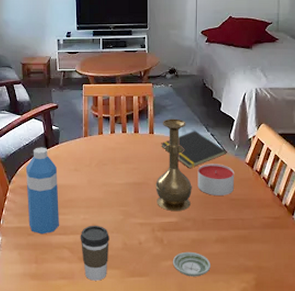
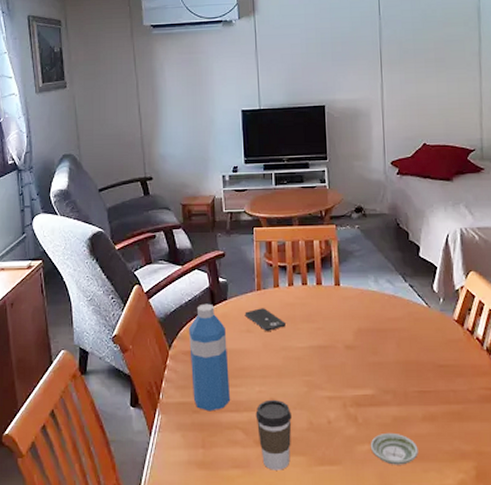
smartphone: none [73,151,107,170] -> present [244,308,286,331]
vase: present [155,118,192,211] -> none [345,266,390,381]
notepad: present [161,131,227,169] -> none [349,281,430,328]
candle: present [197,164,235,195] -> none [395,321,442,361]

